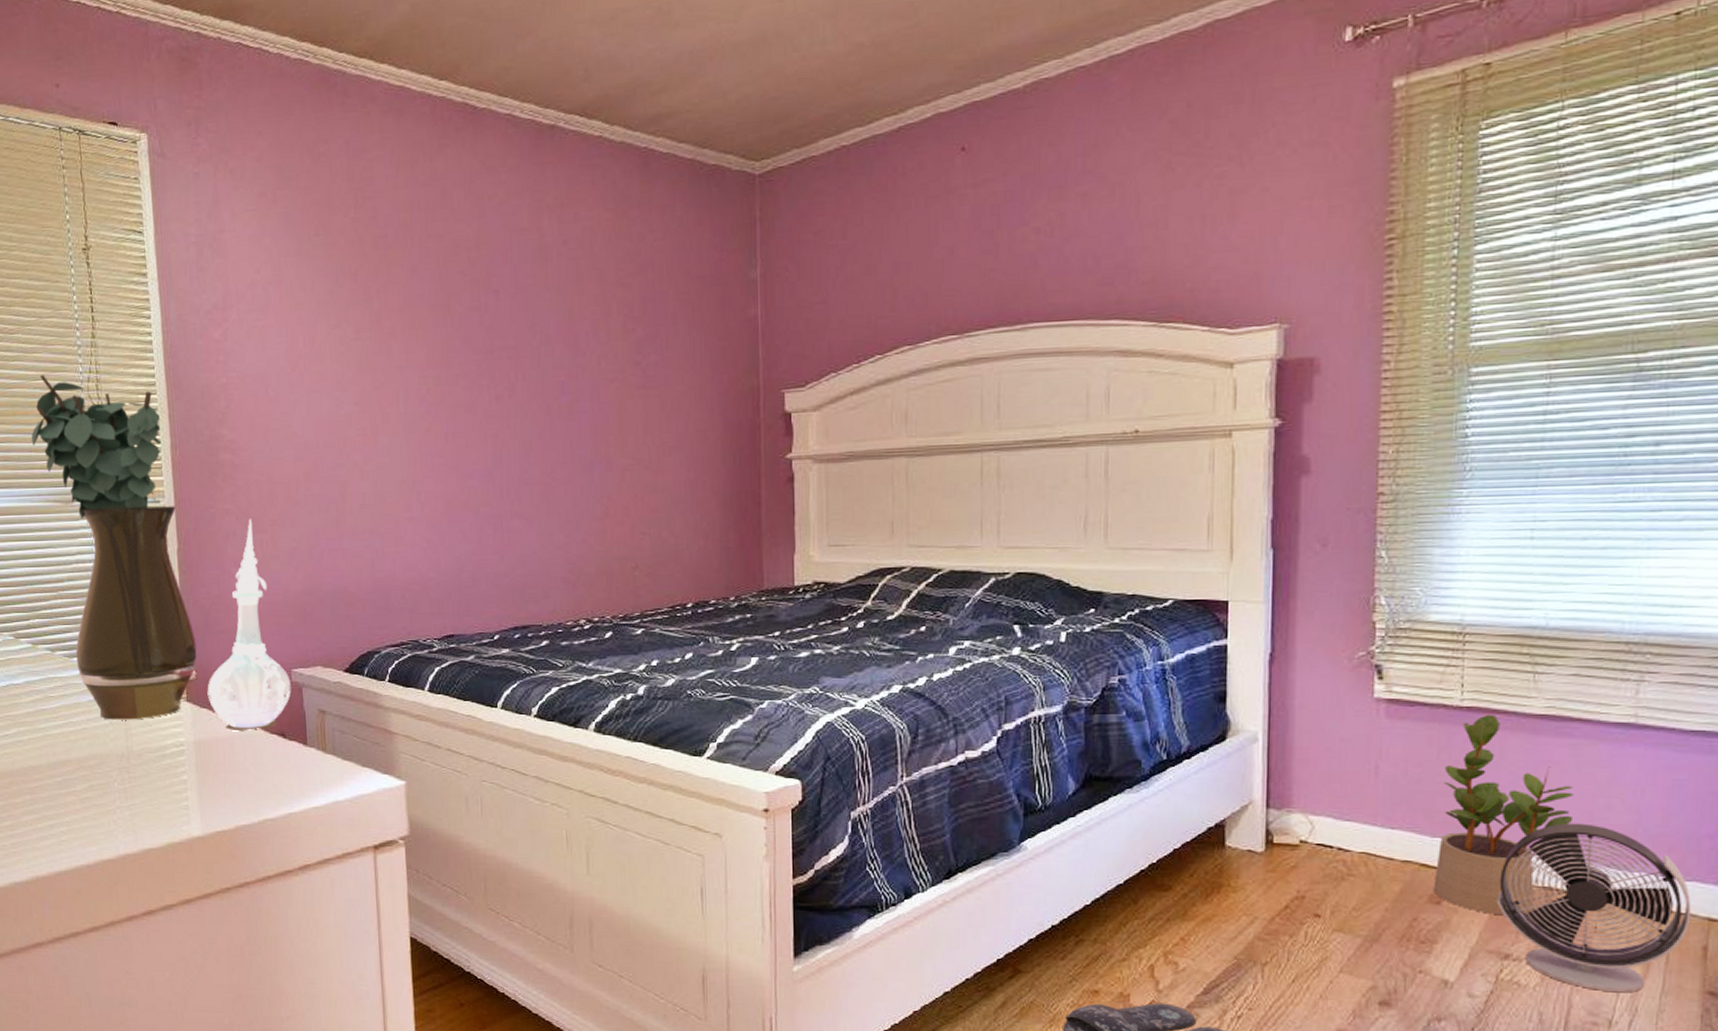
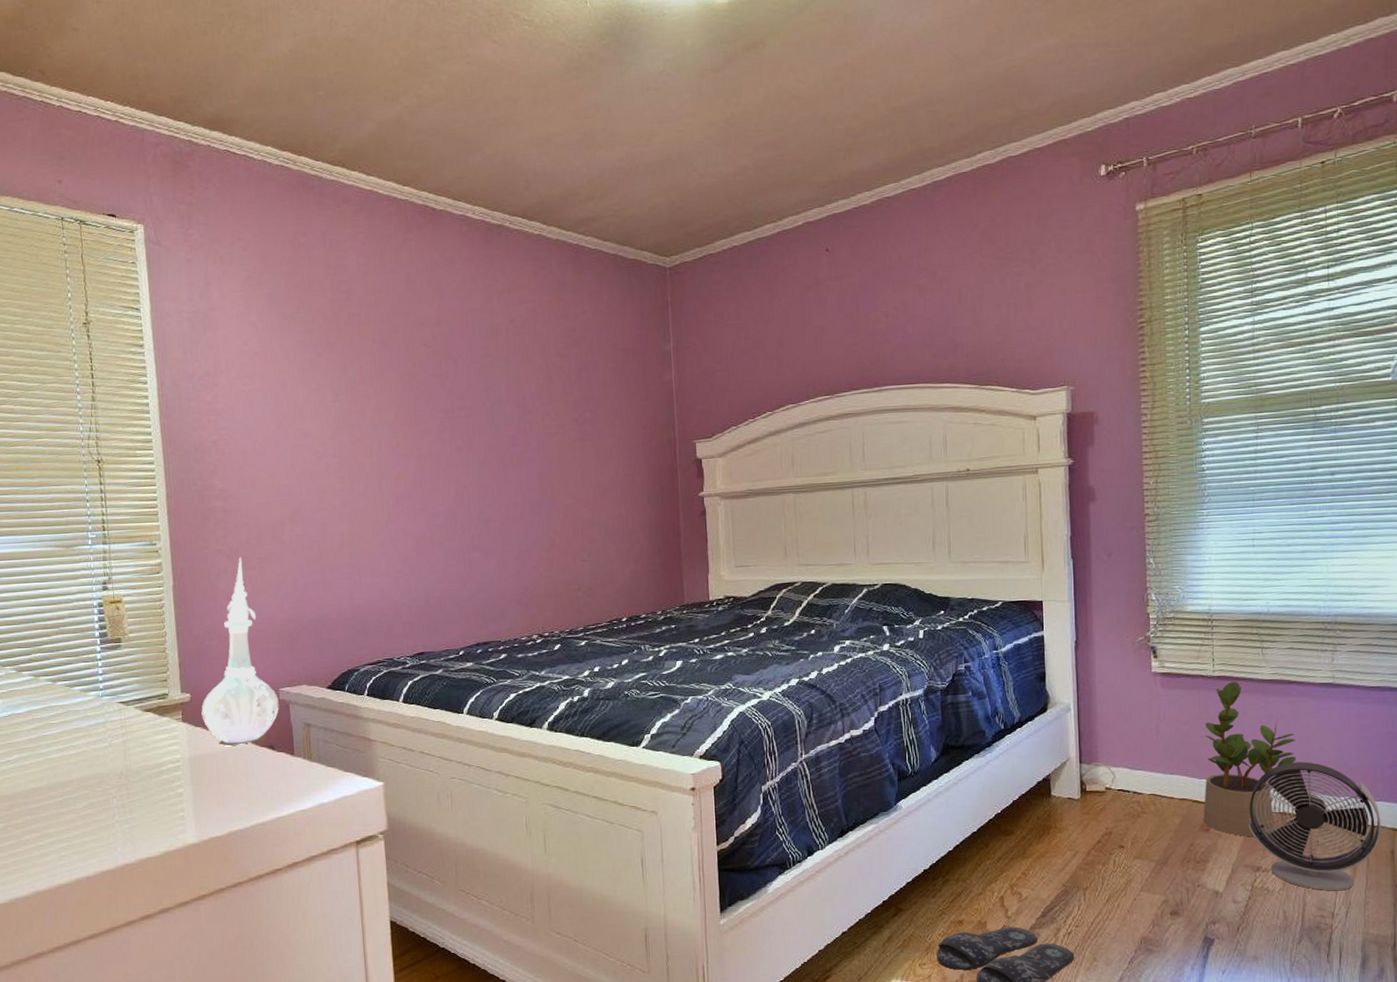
vase: present [31,375,197,720] -> none [33,434,192,742]

